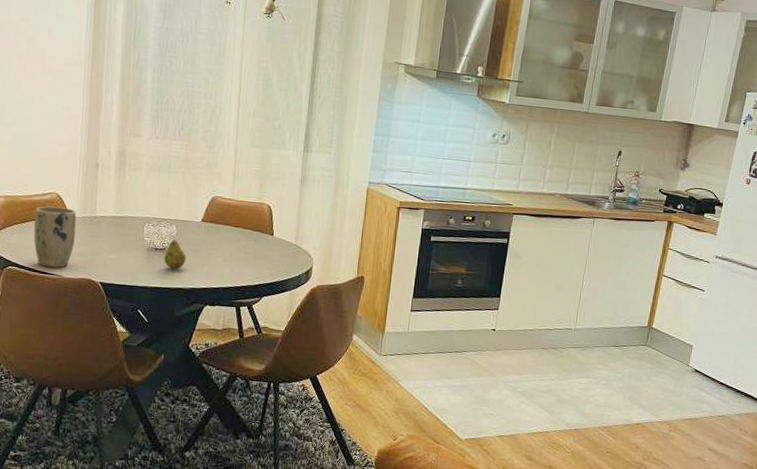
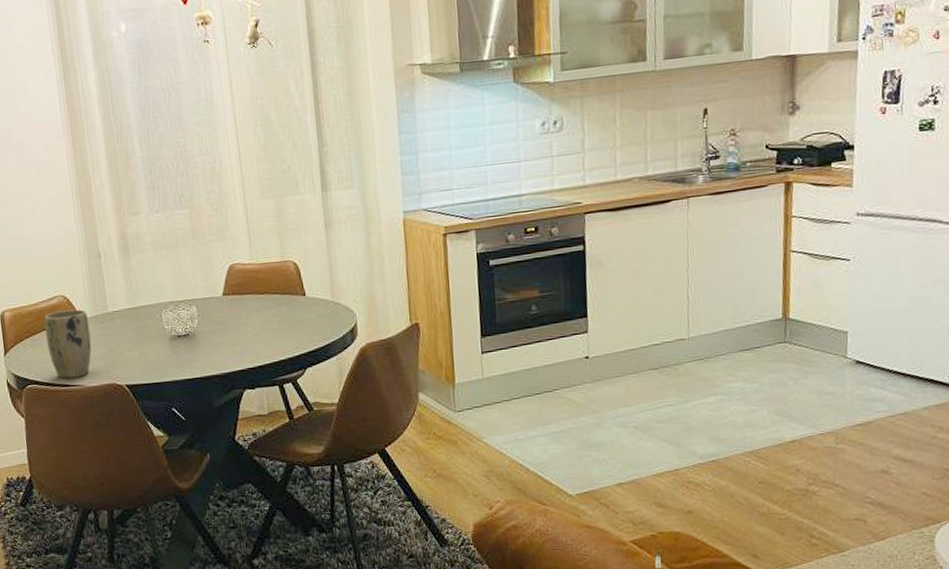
fruit: present [164,236,186,269] -> none [189,318,214,356]

